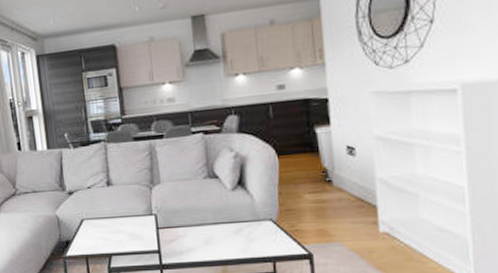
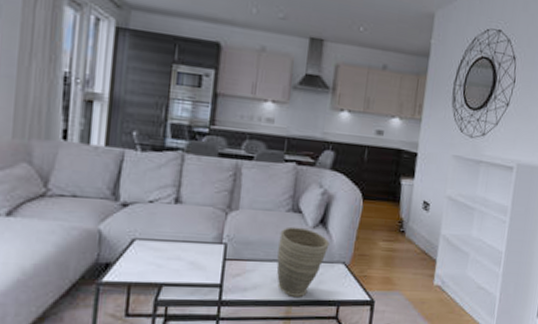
vase: none [201,191,252,256] -> present [276,226,330,297]

